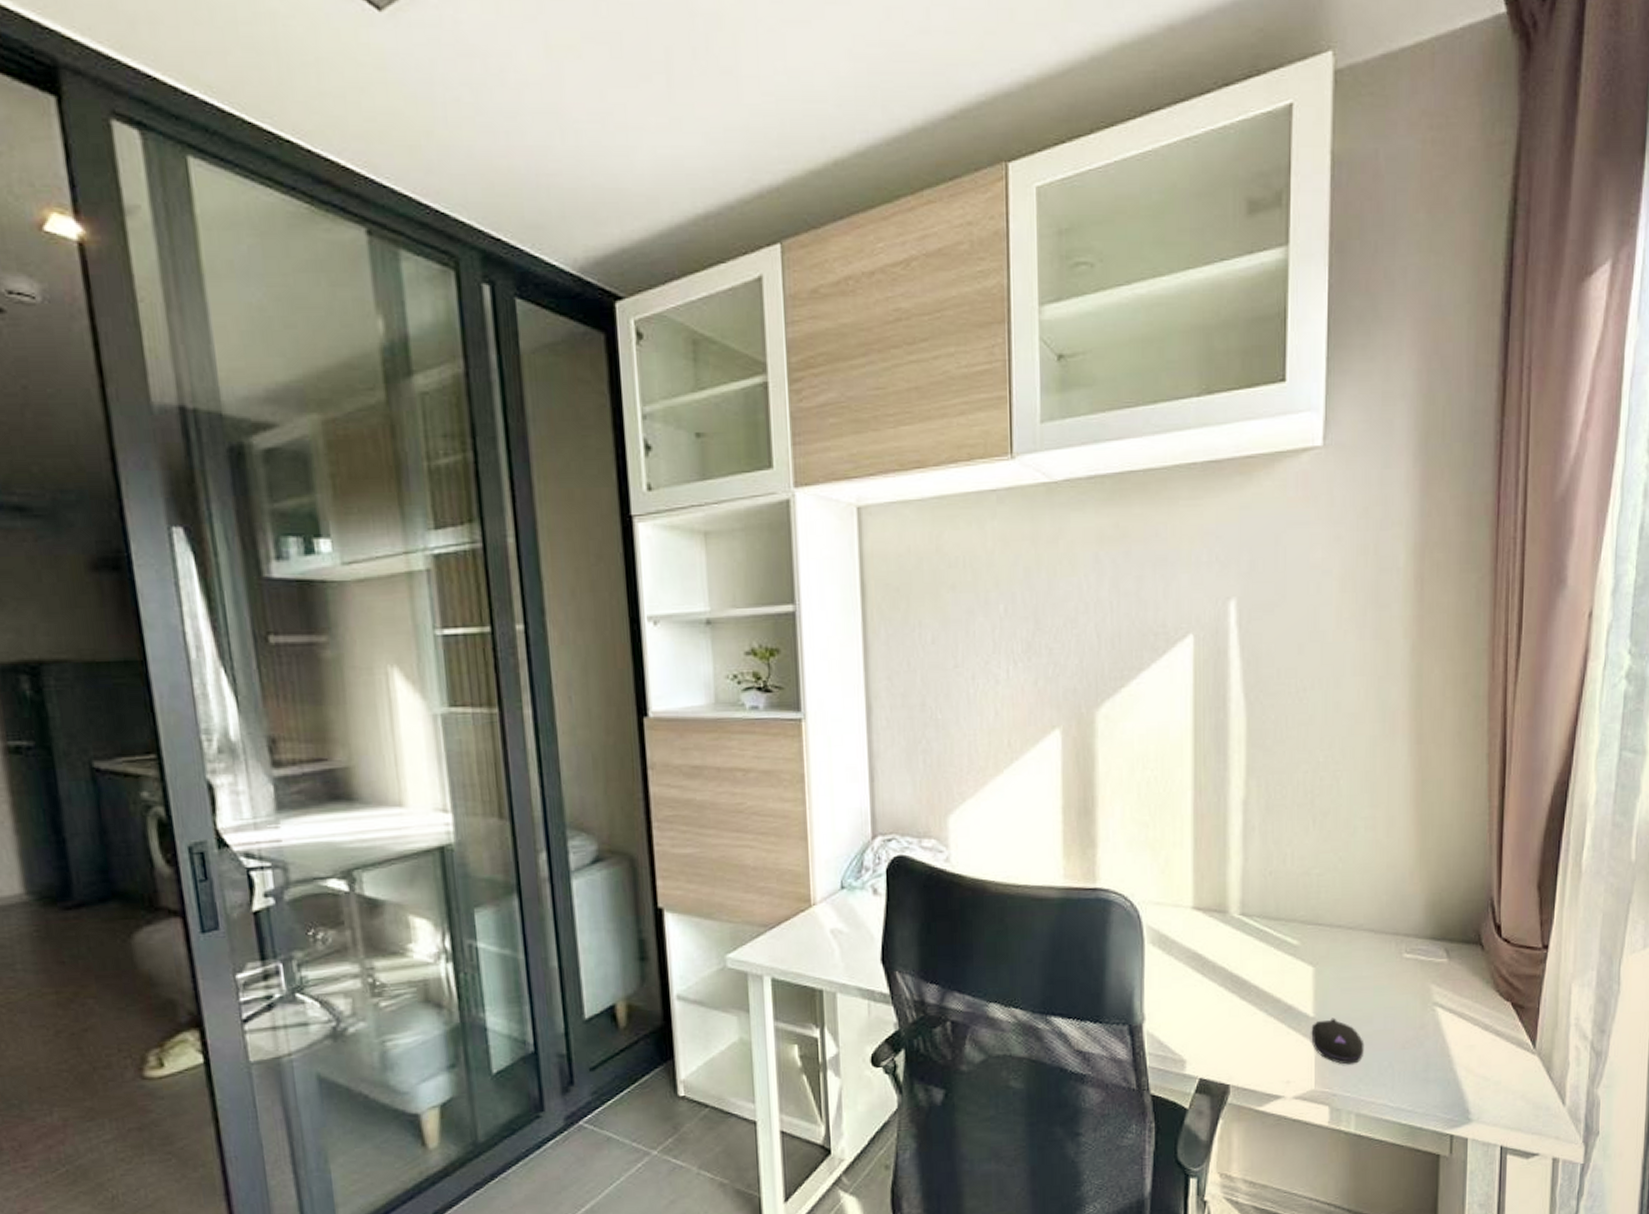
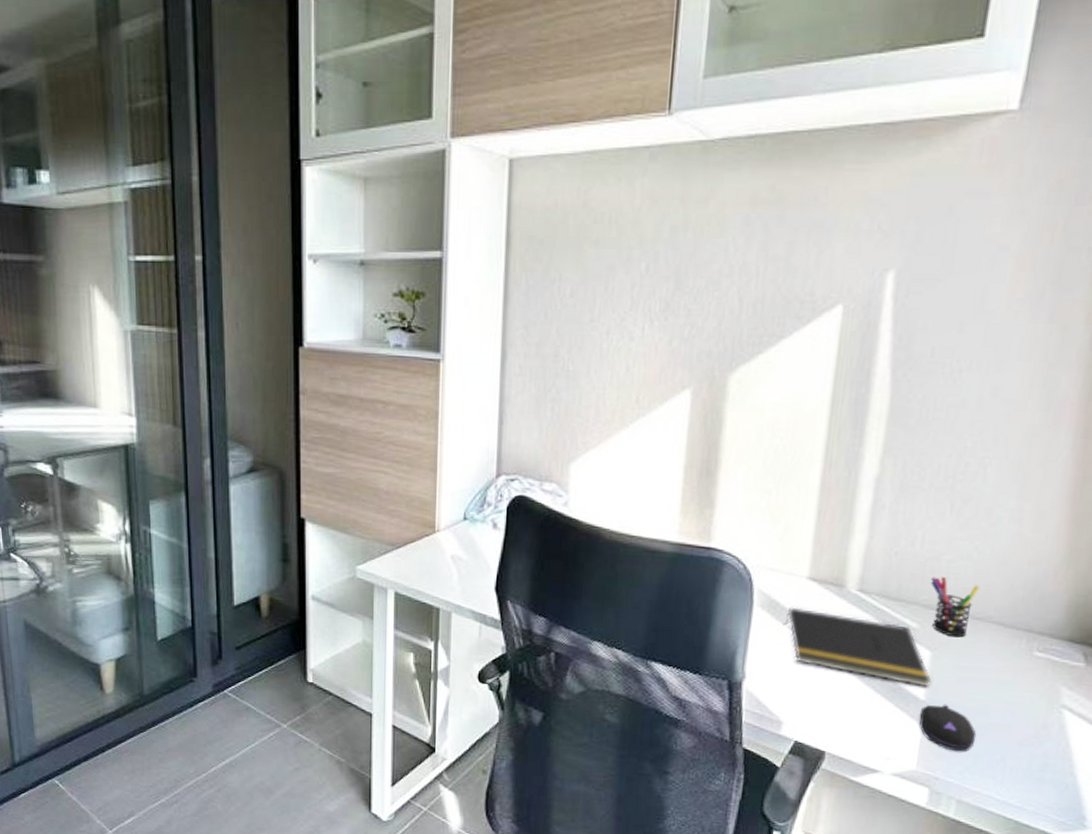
notepad: none [1176,938,1318,1004] -> present [784,606,933,688]
pen holder: none [1305,891,1348,950] -> present [930,577,980,638]

